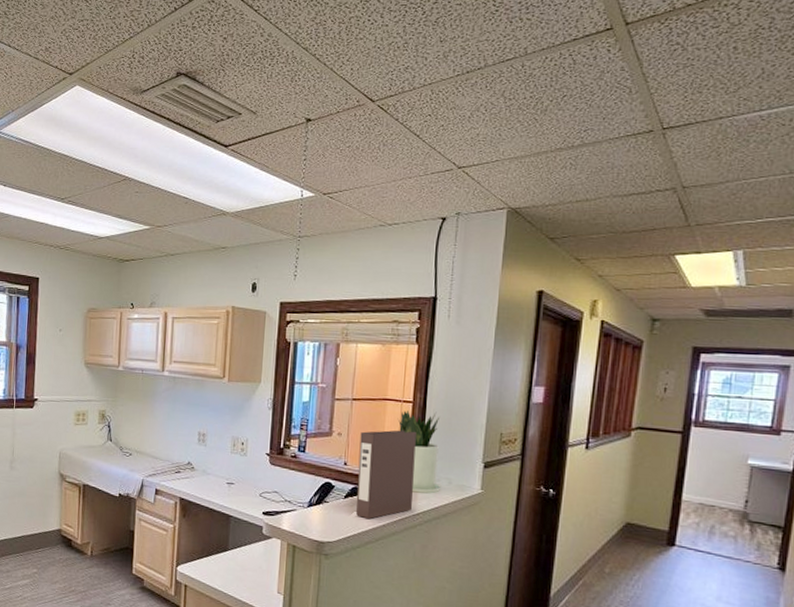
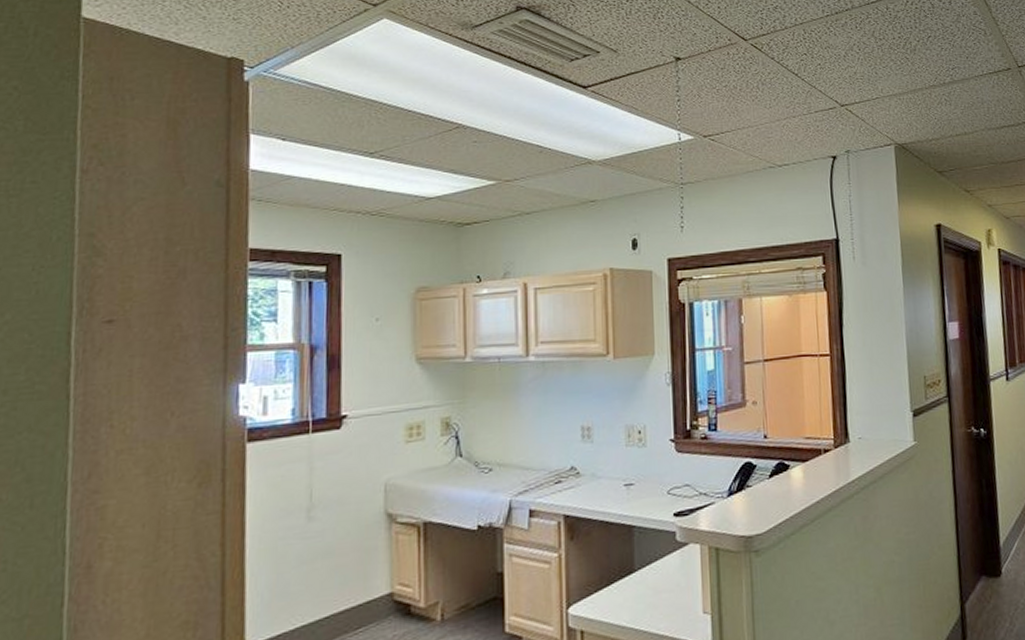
binder: present [356,430,417,520] -> none [778,387,846,498]
planter: present [397,411,442,494] -> none [816,362,873,457]

